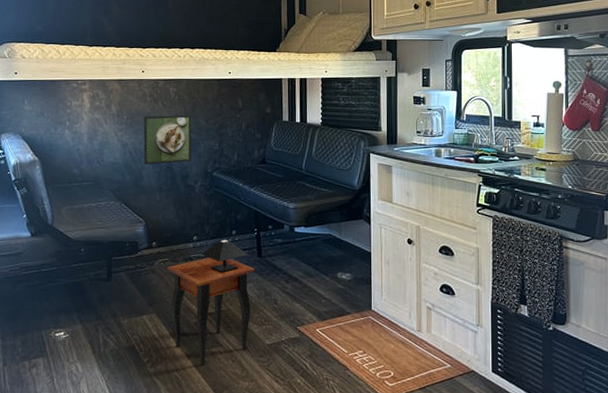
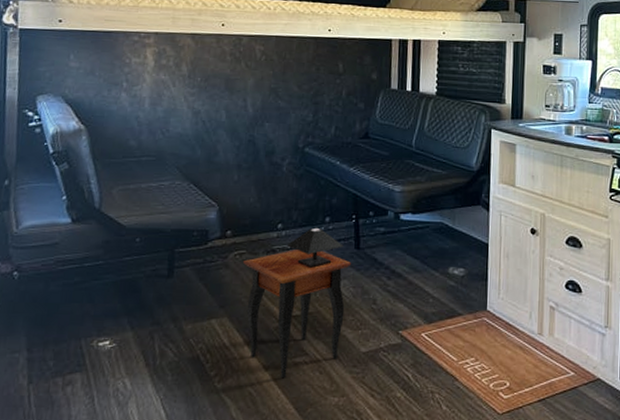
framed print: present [143,114,192,165] -> none [220,78,281,137]

